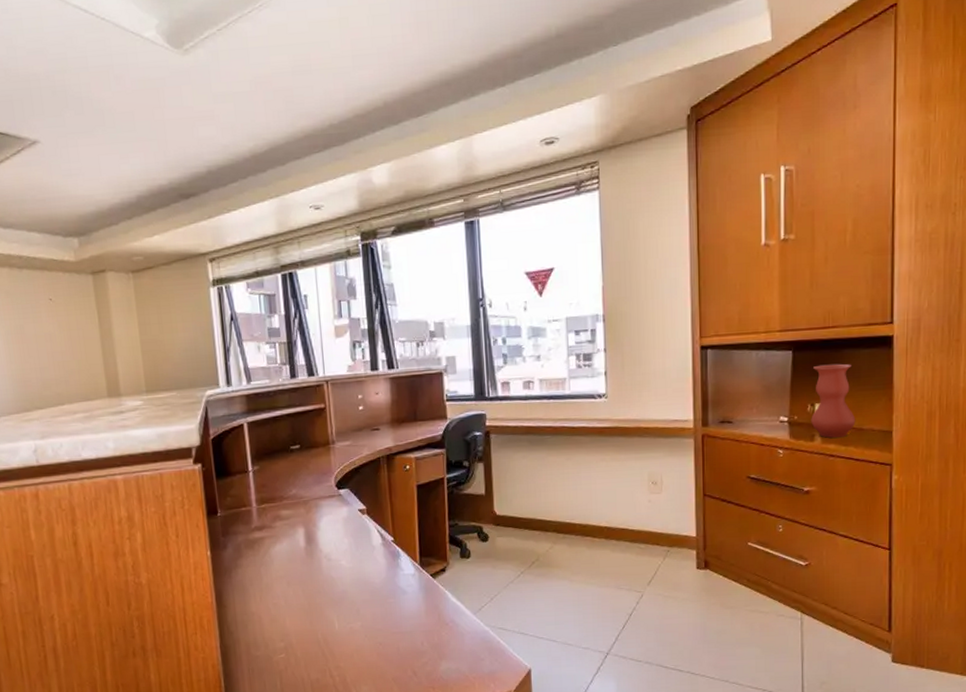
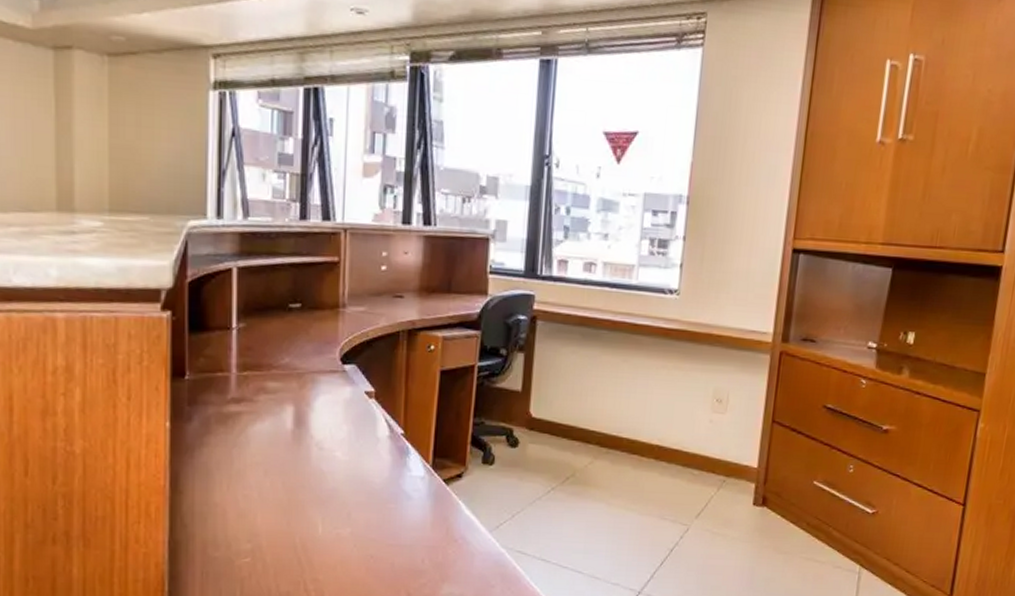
vase: present [811,363,856,439] -> none [901,288,955,375]

